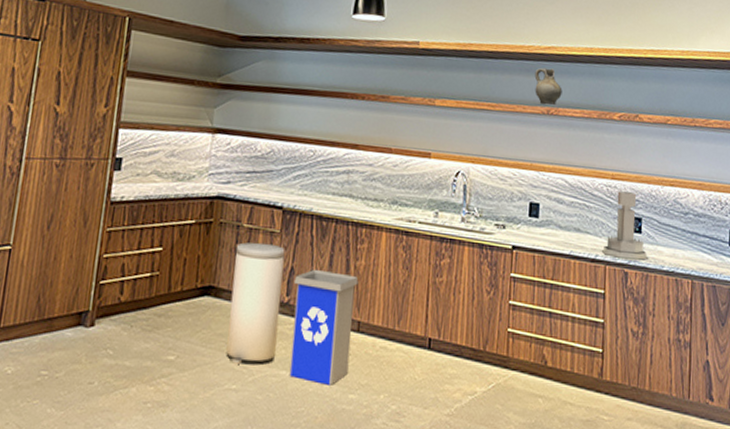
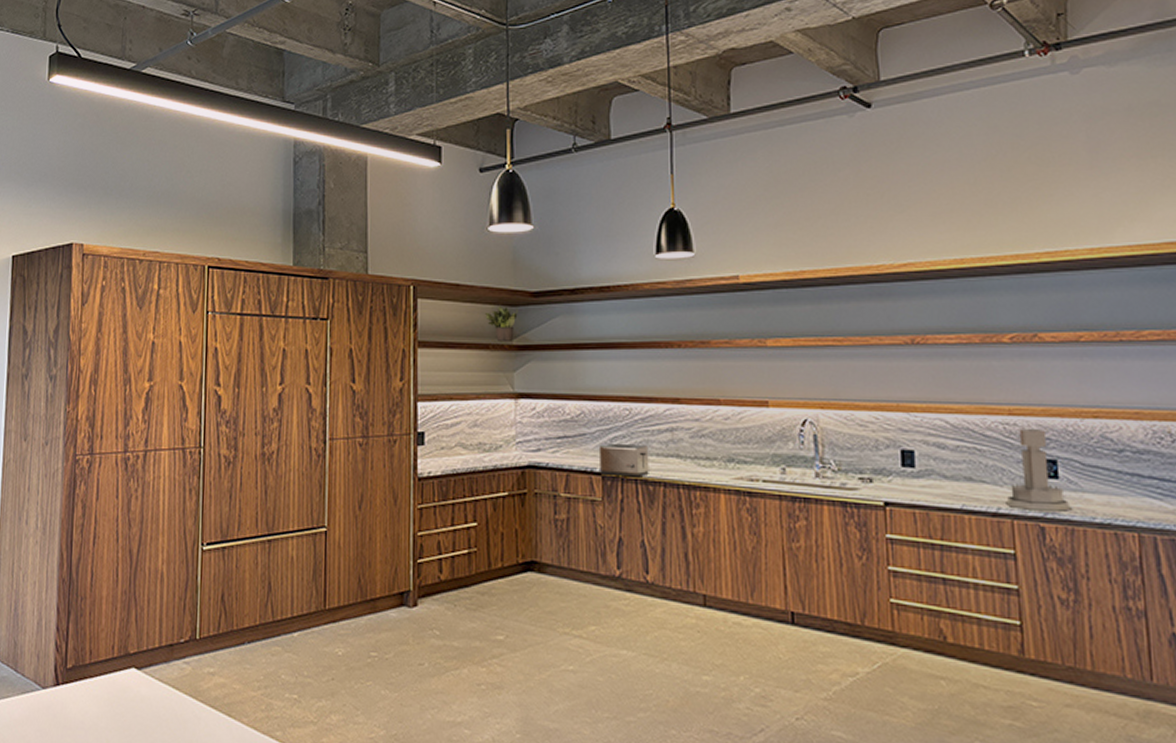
potted plant: none [194,44,225,80] -> present [485,304,518,343]
pedal bin: present [226,242,285,365] -> none [555,512,612,645]
toaster: none [281,180,327,213] -> present [598,443,649,478]
recycling bin: present [289,269,359,385] -> none [623,538,698,666]
ceramic jug: present [534,67,562,106] -> none [889,289,929,333]

